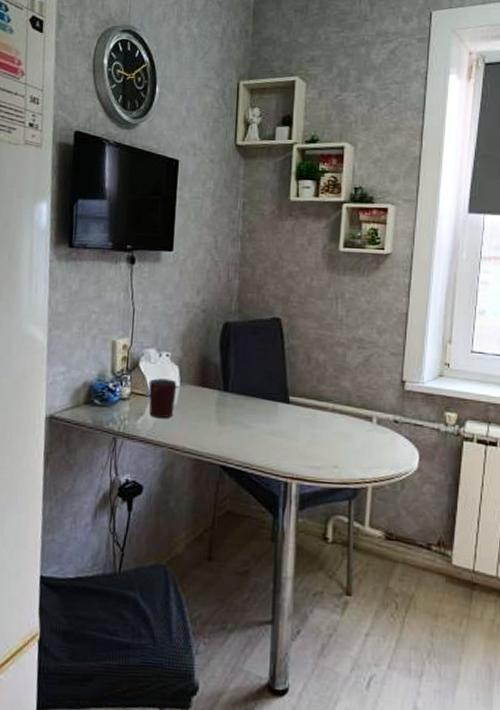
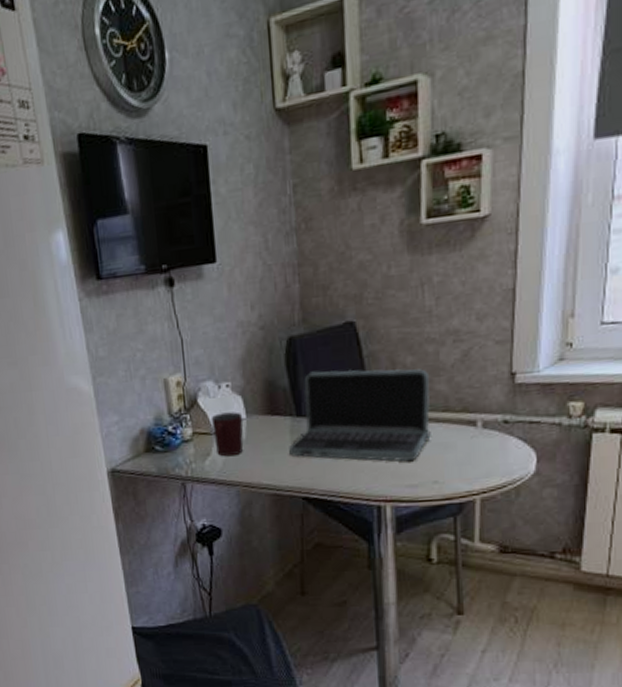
laptop: none [213,354,338,445] -> present [289,368,431,462]

